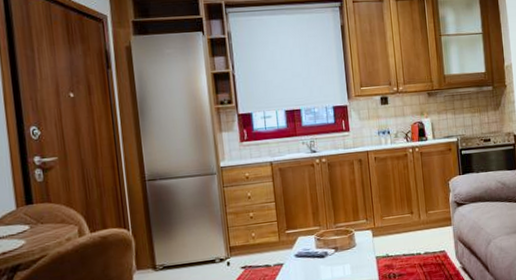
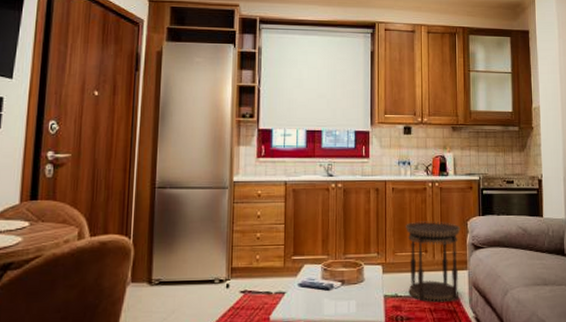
side table: none [389,184,446,259] -> present [404,221,461,302]

